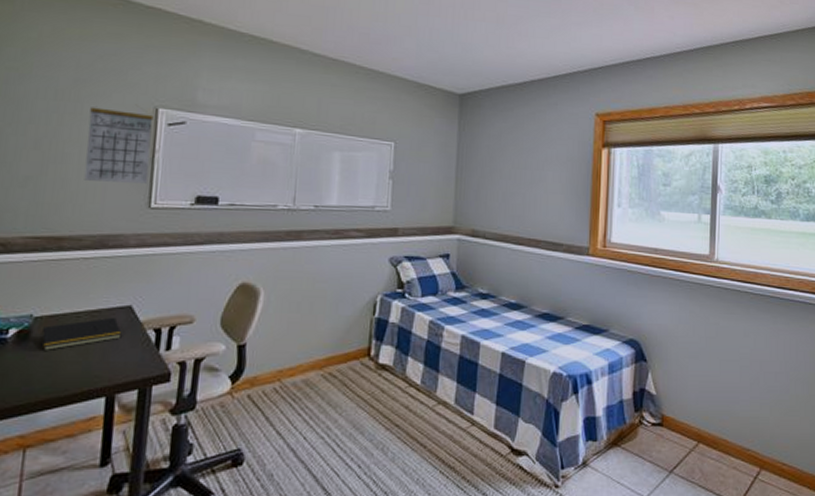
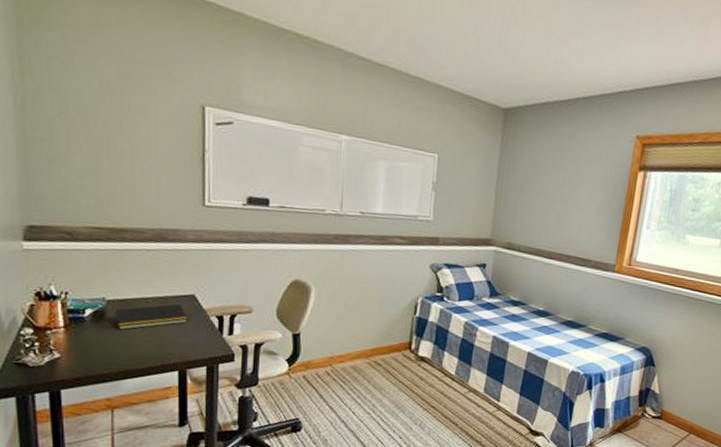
calendar: present [84,107,154,184] -> none [137,101,201,182]

